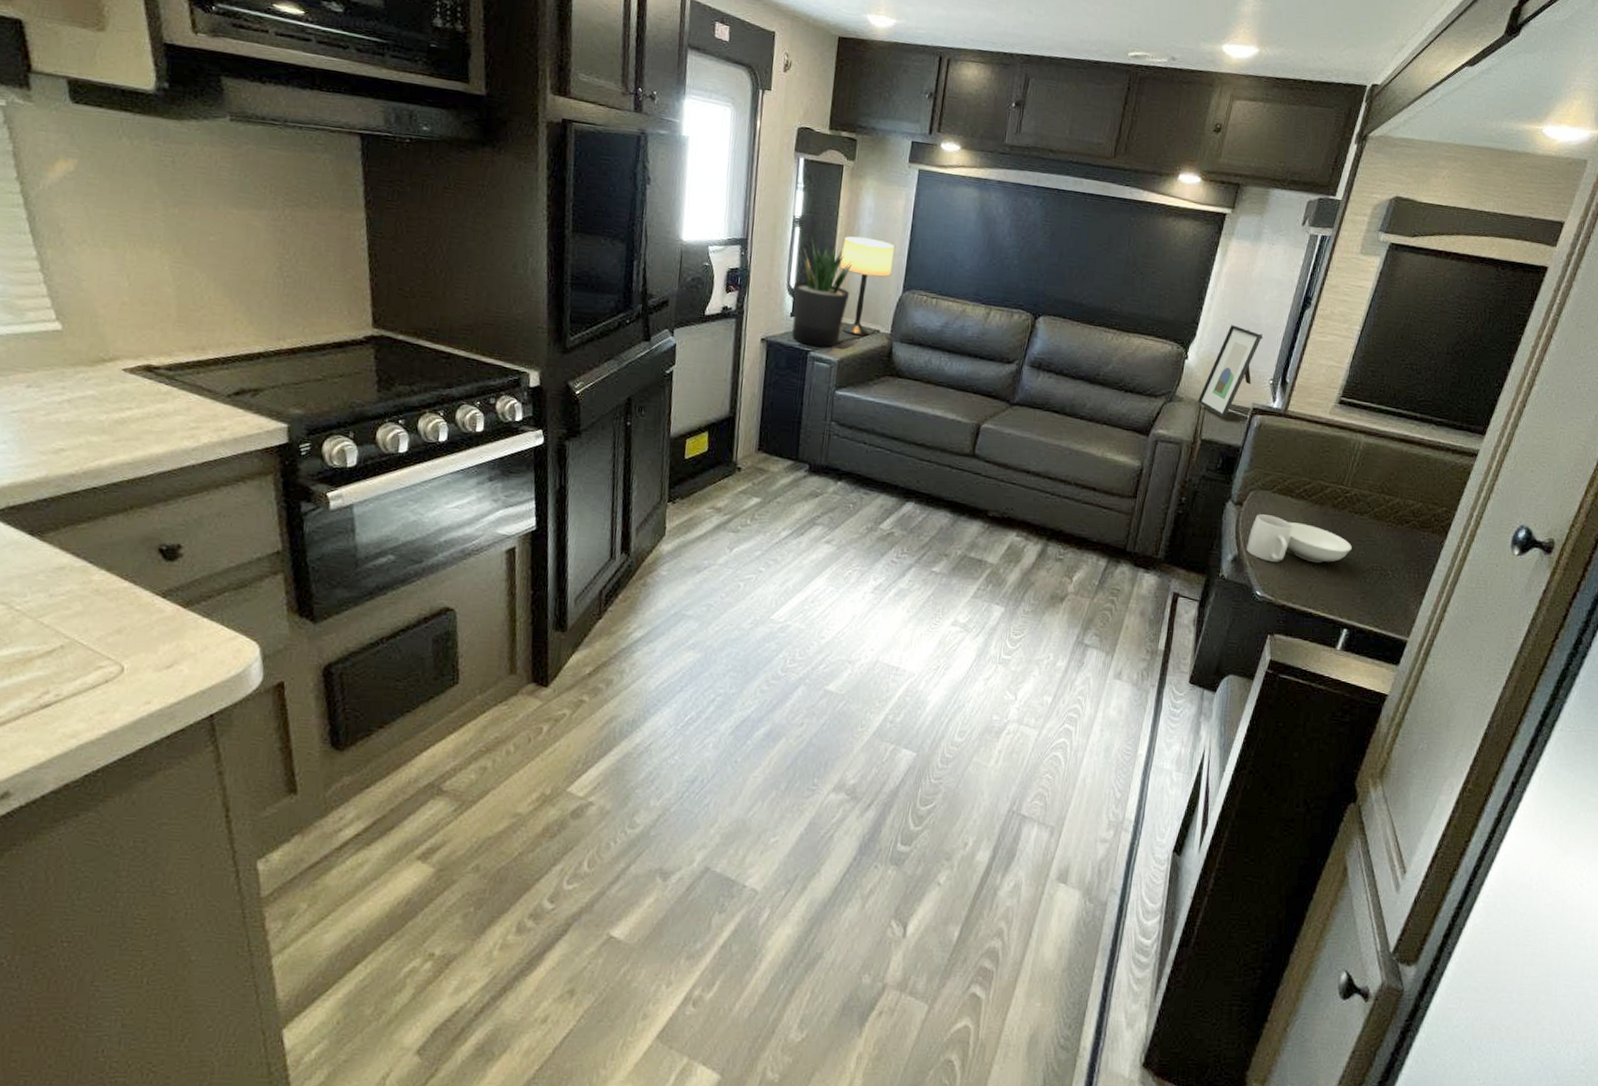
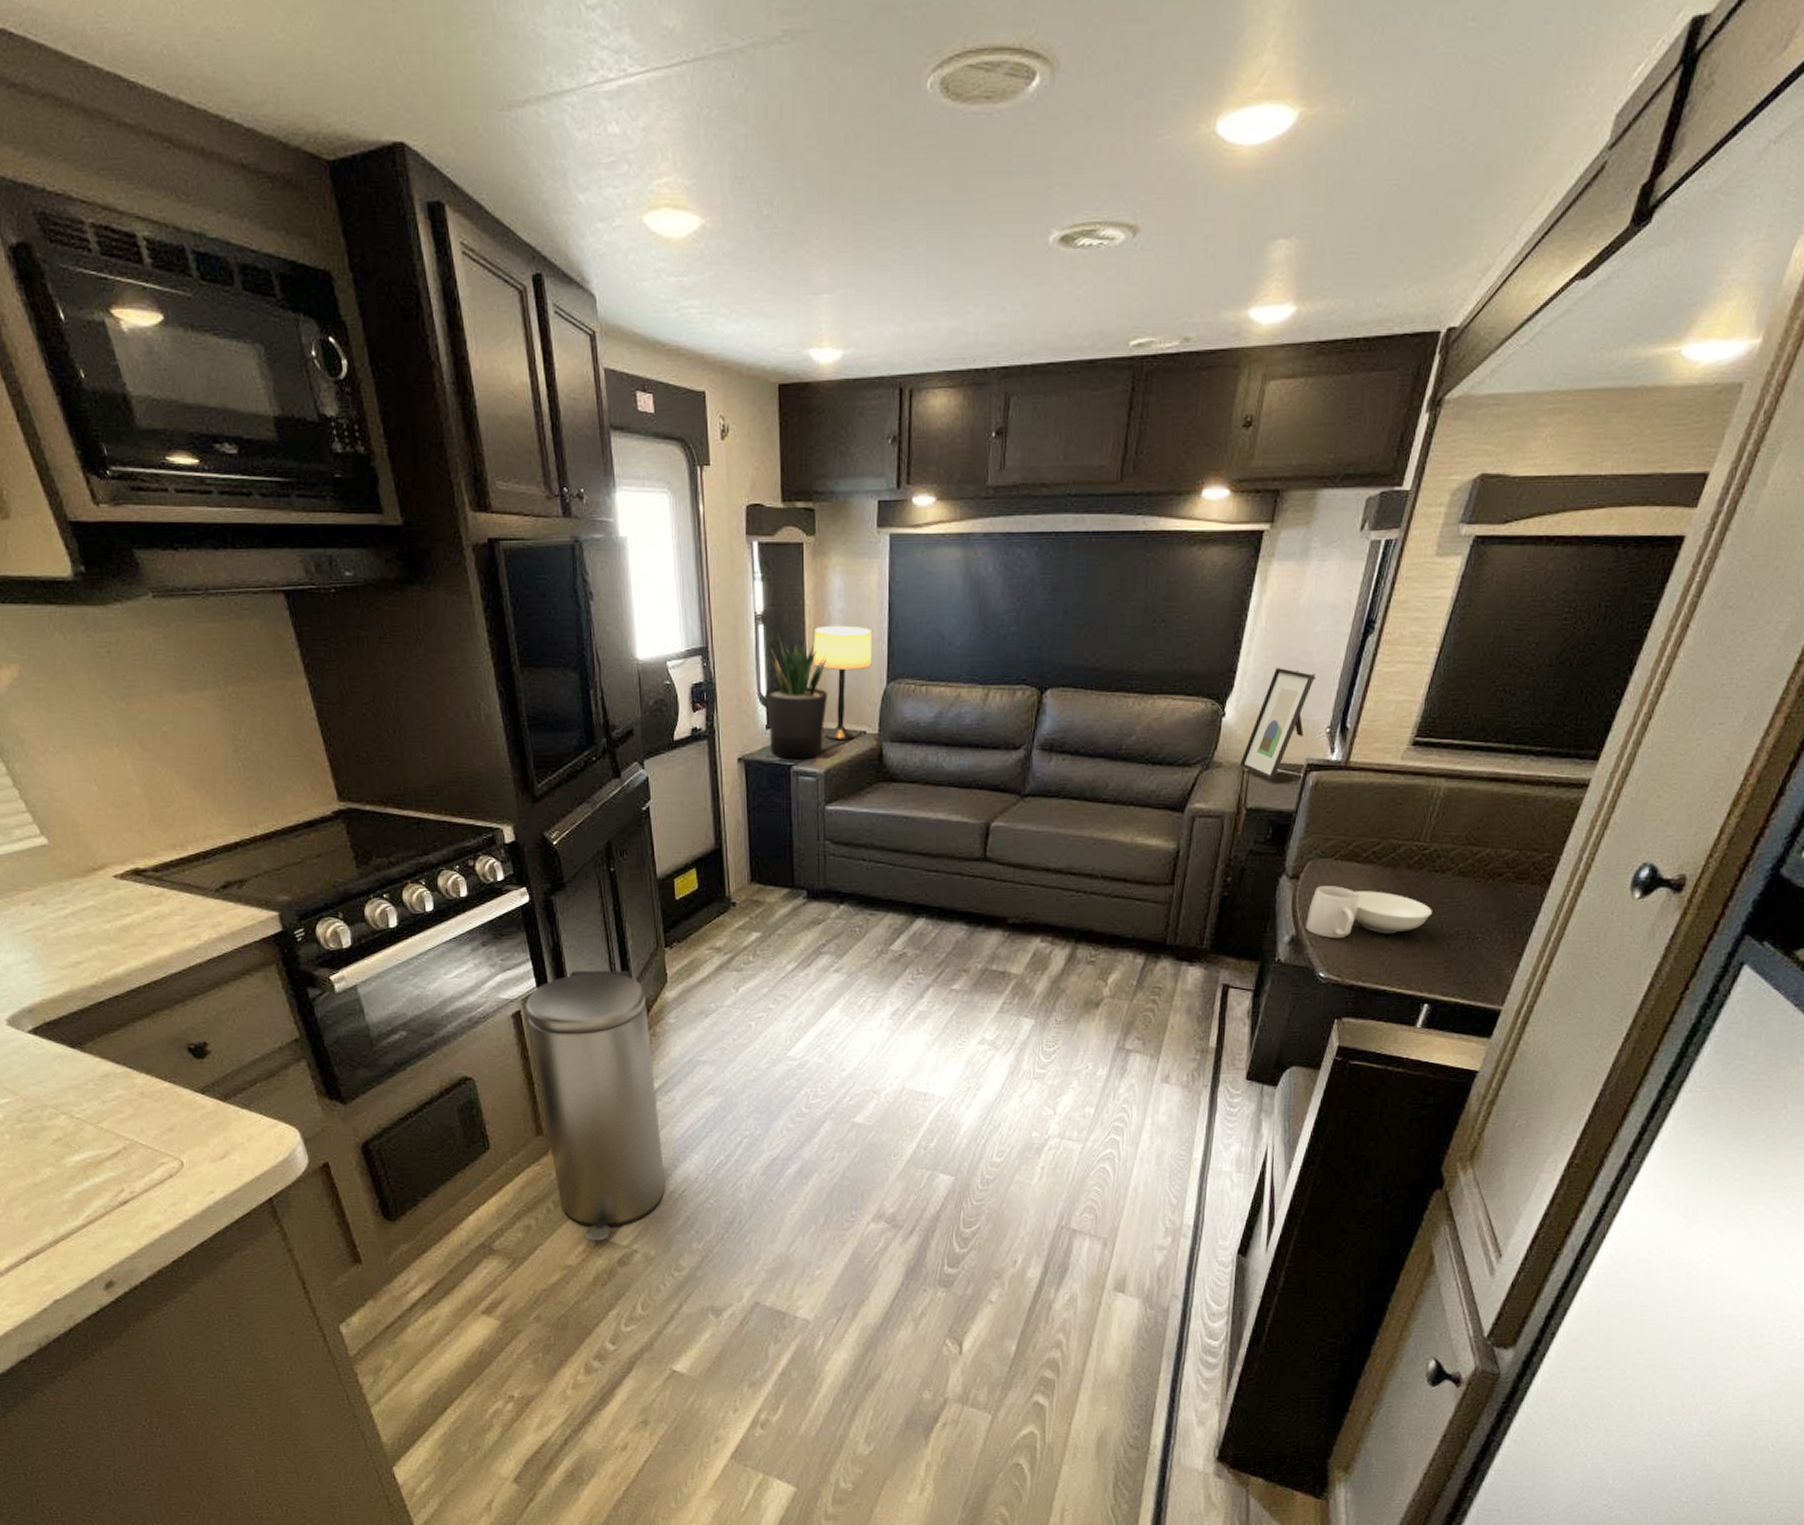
pedal bin: none [520,514,642,790] -> present [524,970,665,1241]

